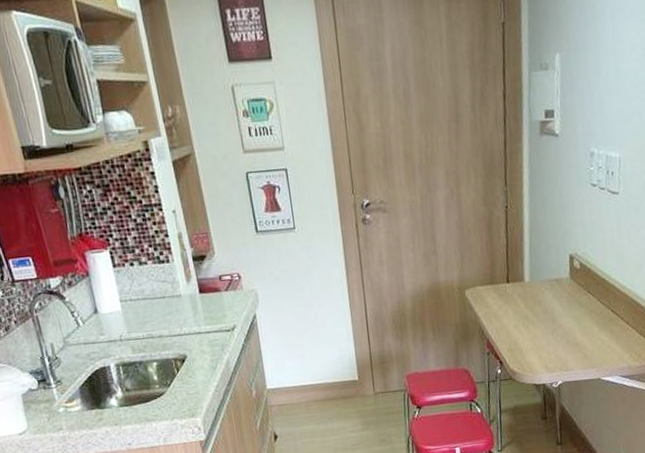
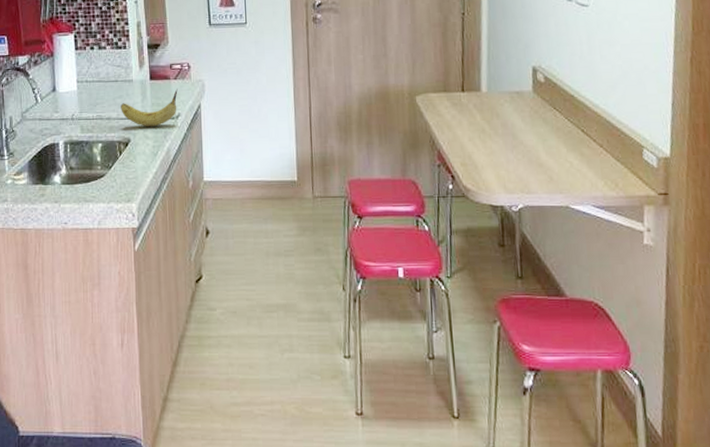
fruit: none [171,301,232,341] -> present [121,89,178,126]

